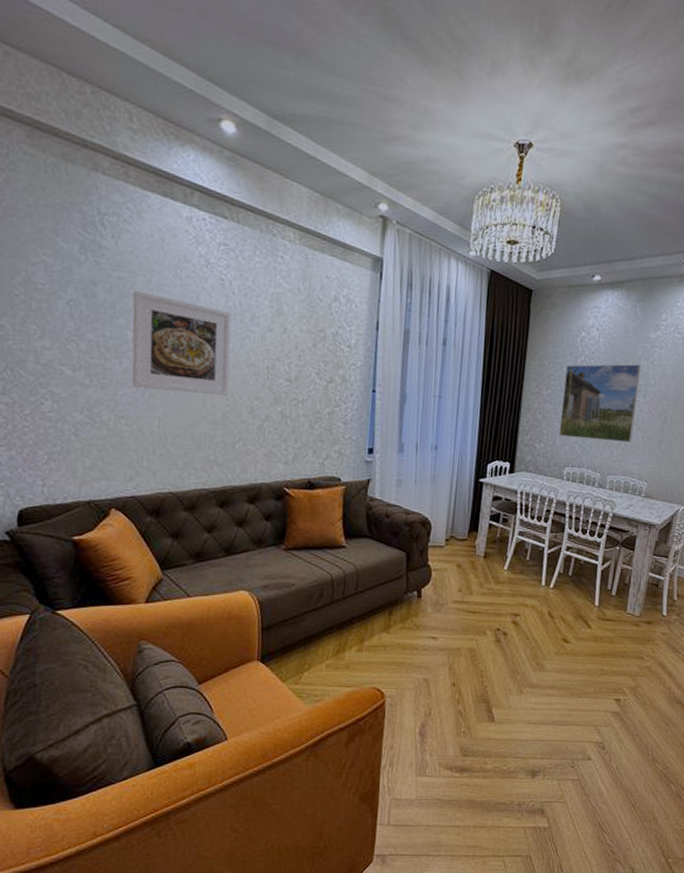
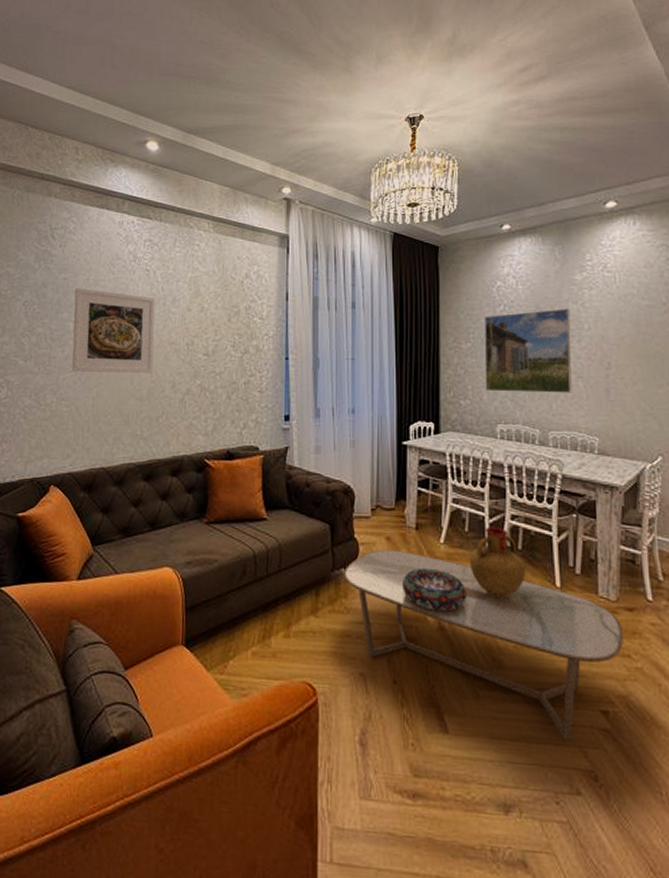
coffee table: none [415,575,641,722] -> present [343,549,624,741]
decorative bowl: none [467,590,522,627] -> present [403,568,467,612]
vase: none [527,556,573,616] -> present [469,526,526,599]

